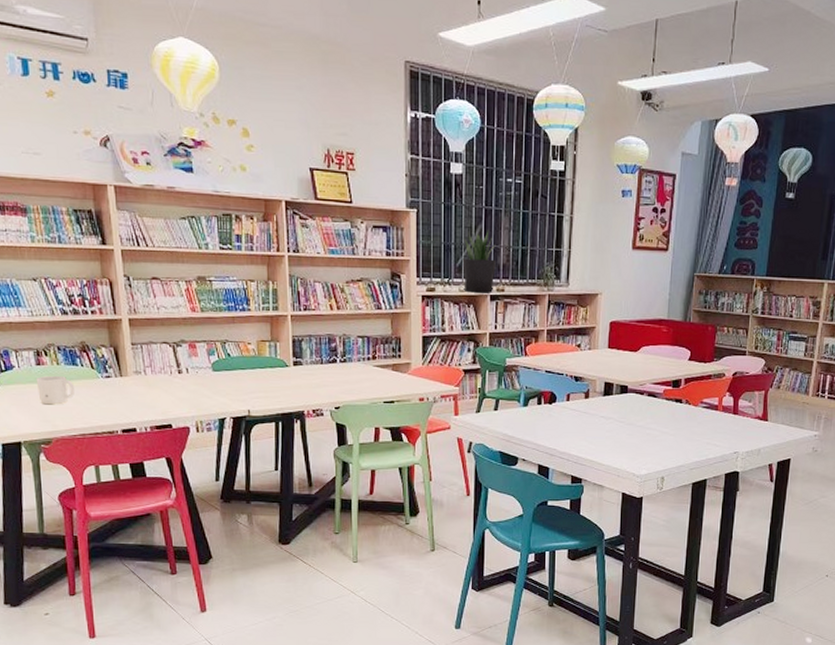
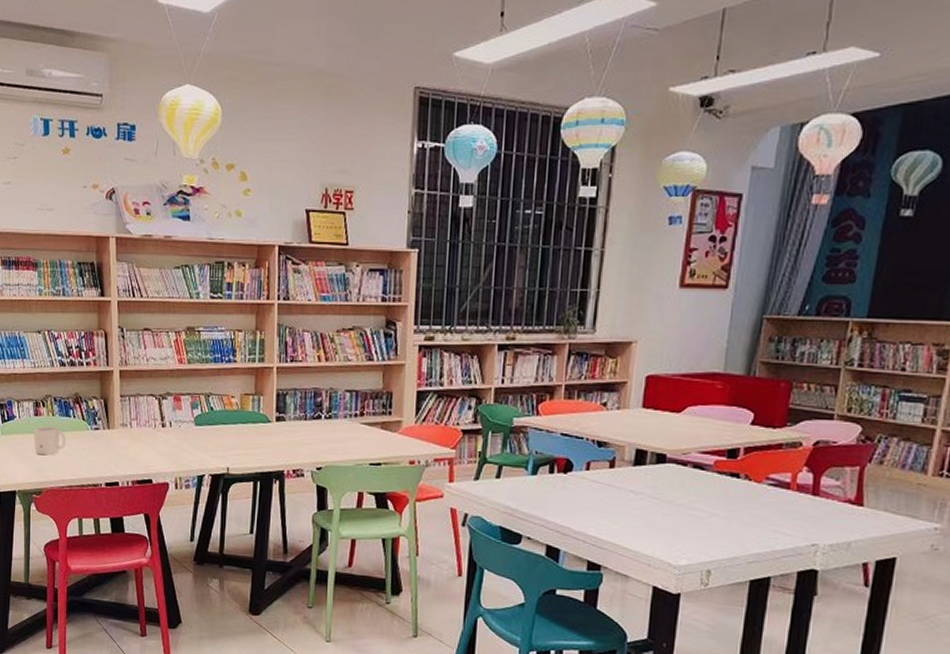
planter: present [462,230,496,293] -> none [467,270,508,342]

